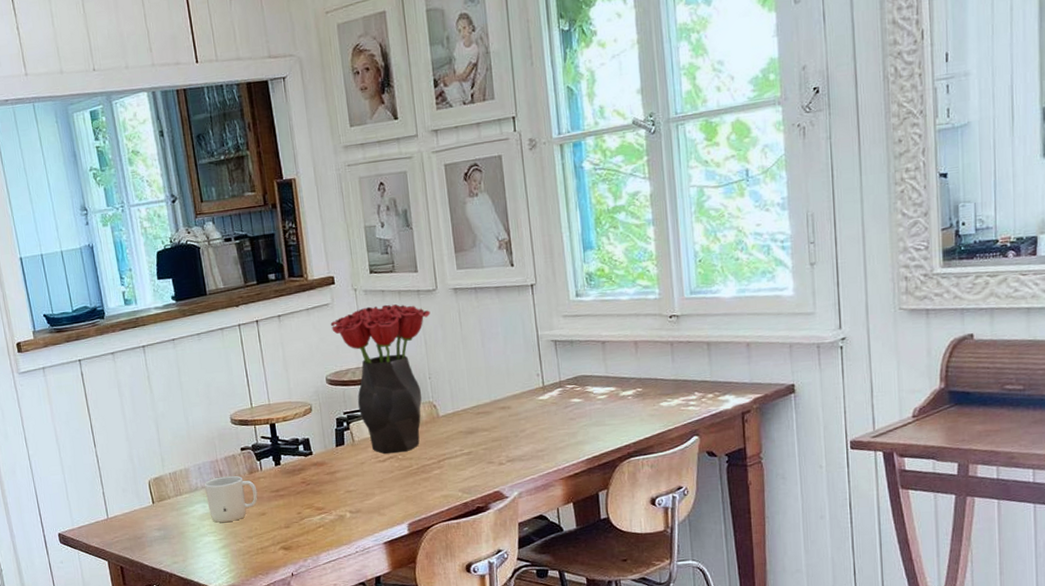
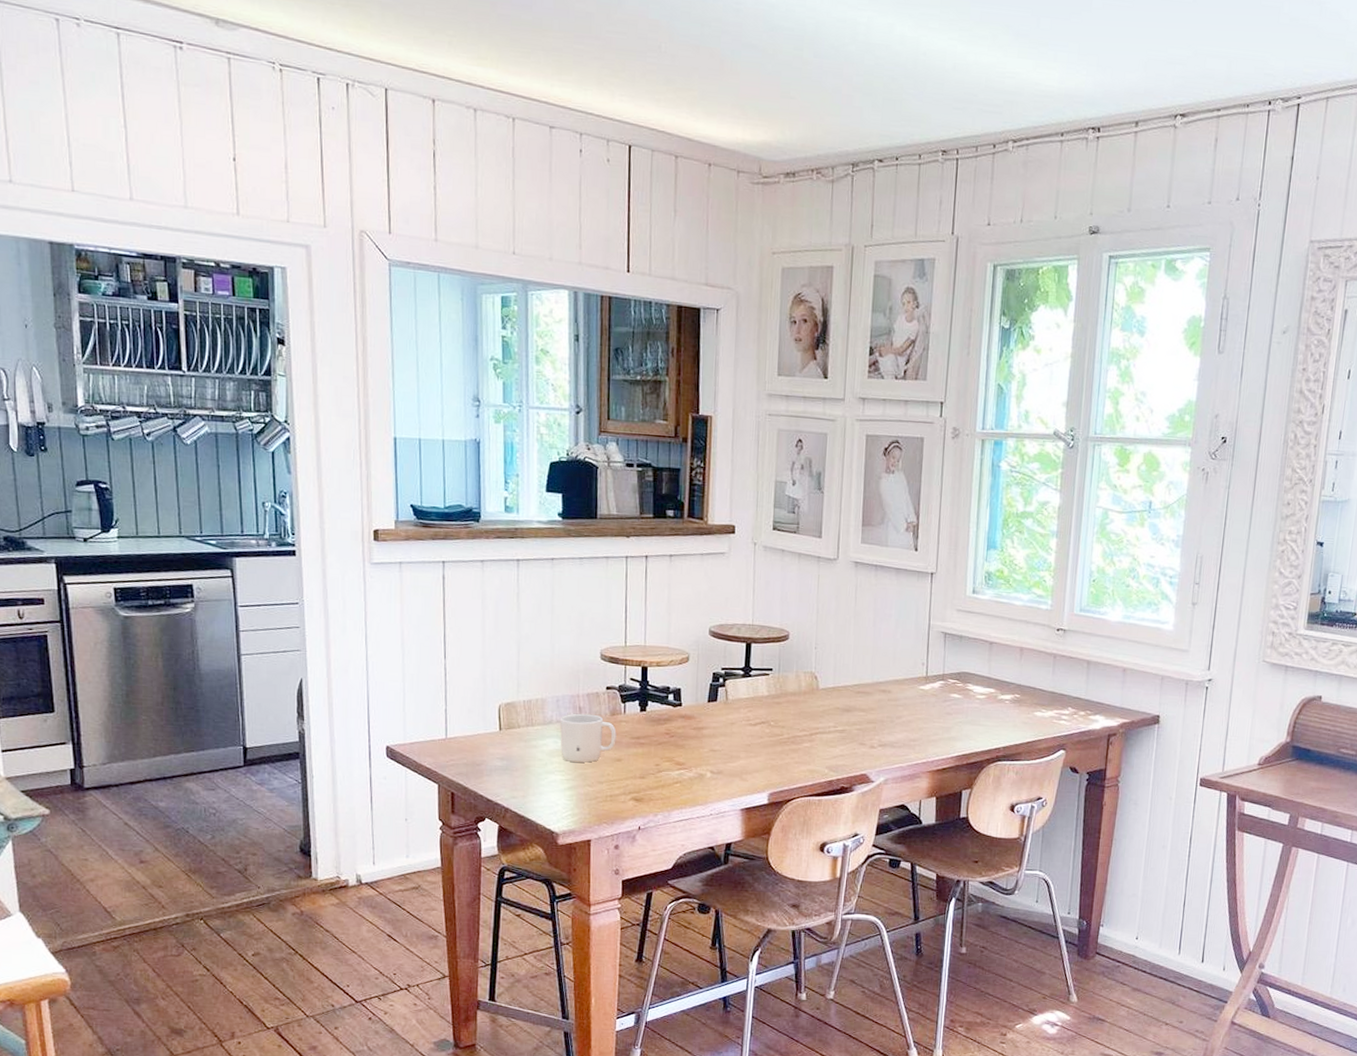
bouquet: present [330,304,431,454] -> none [723,563,828,719]

